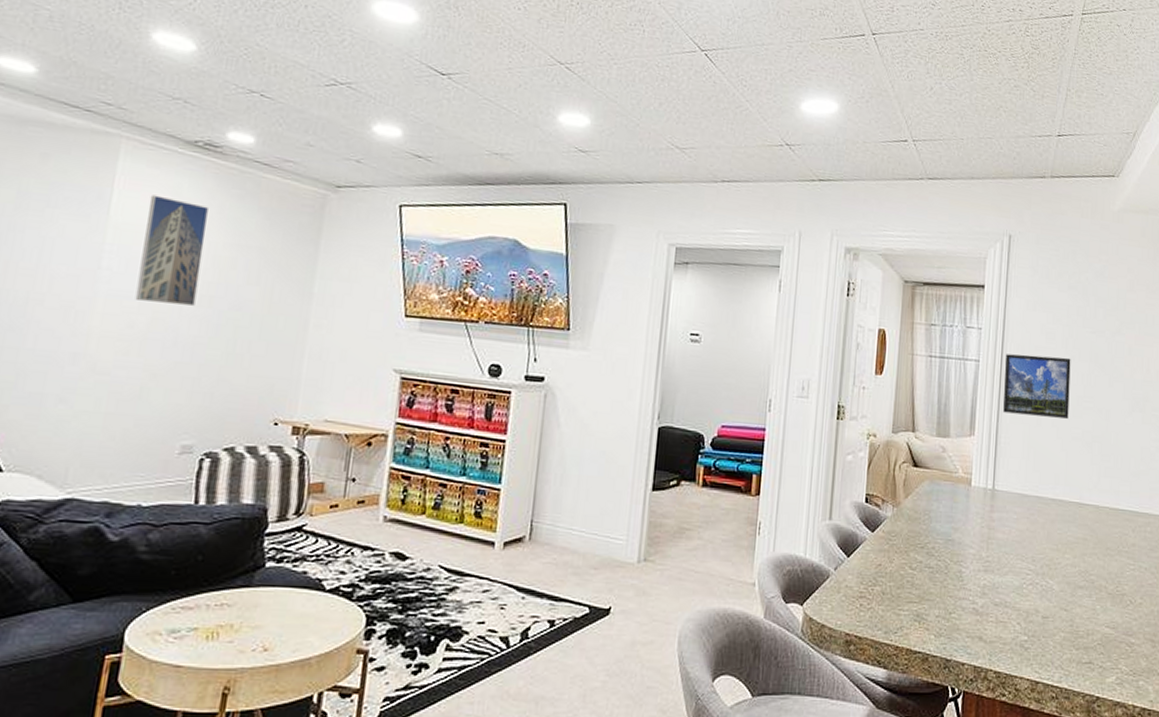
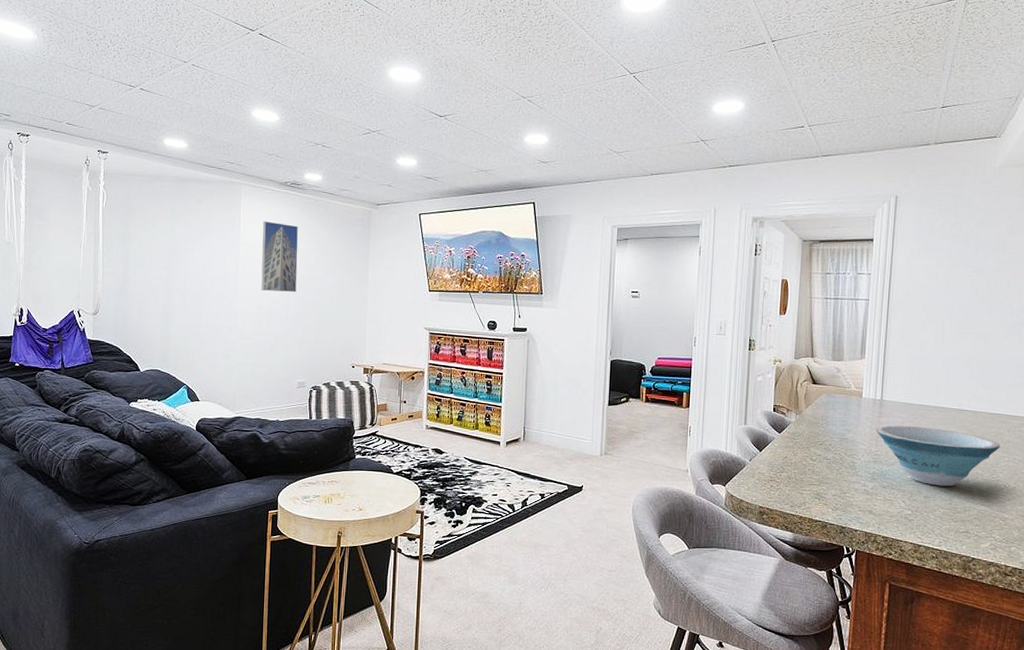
bowl: none [987,522,1125,603] -> present [876,425,1000,487]
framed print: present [1003,354,1071,419] -> none [890,293,952,343]

